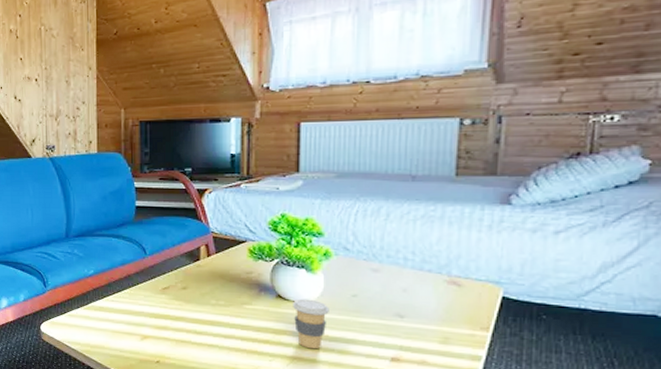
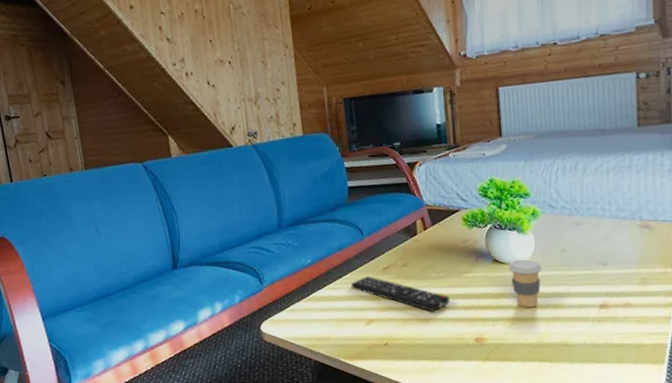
remote control: none [130,294,227,338] -> present [351,276,450,312]

